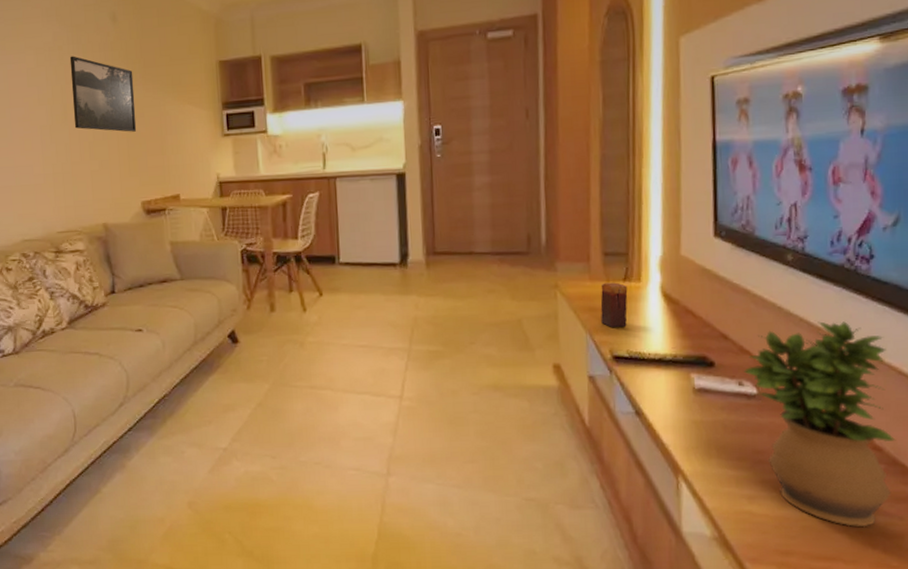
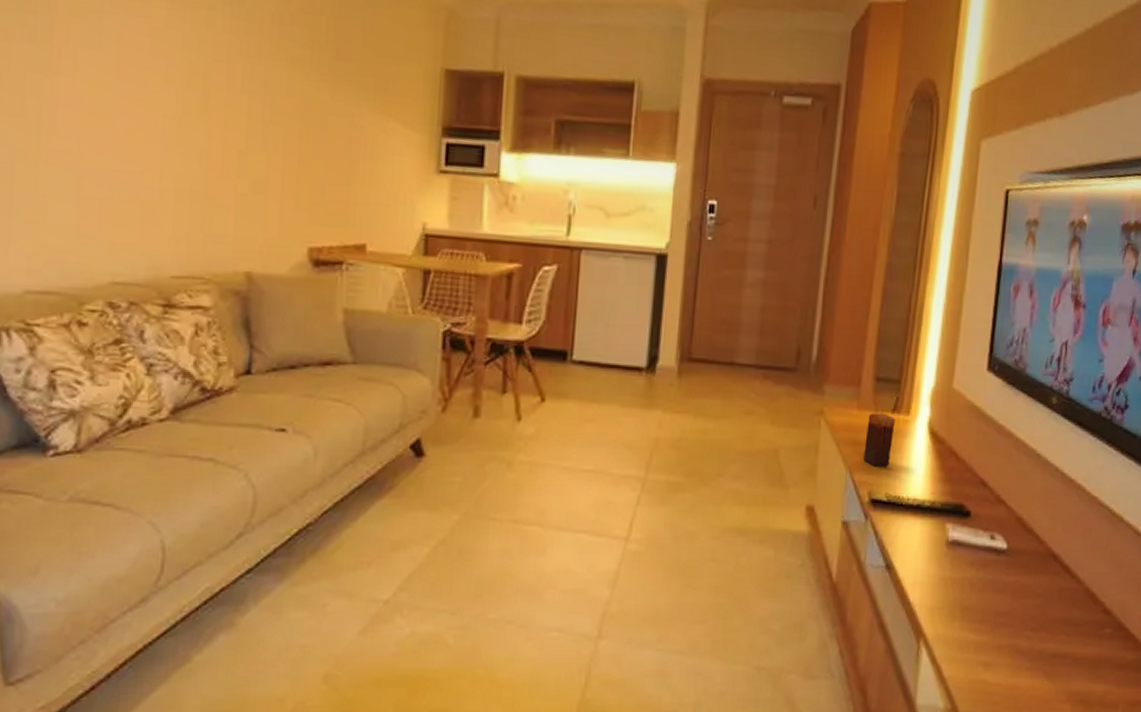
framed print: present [69,56,137,132] -> none [218,21,319,147]
potted plant: present [743,321,896,528] -> none [997,472,1127,696]

